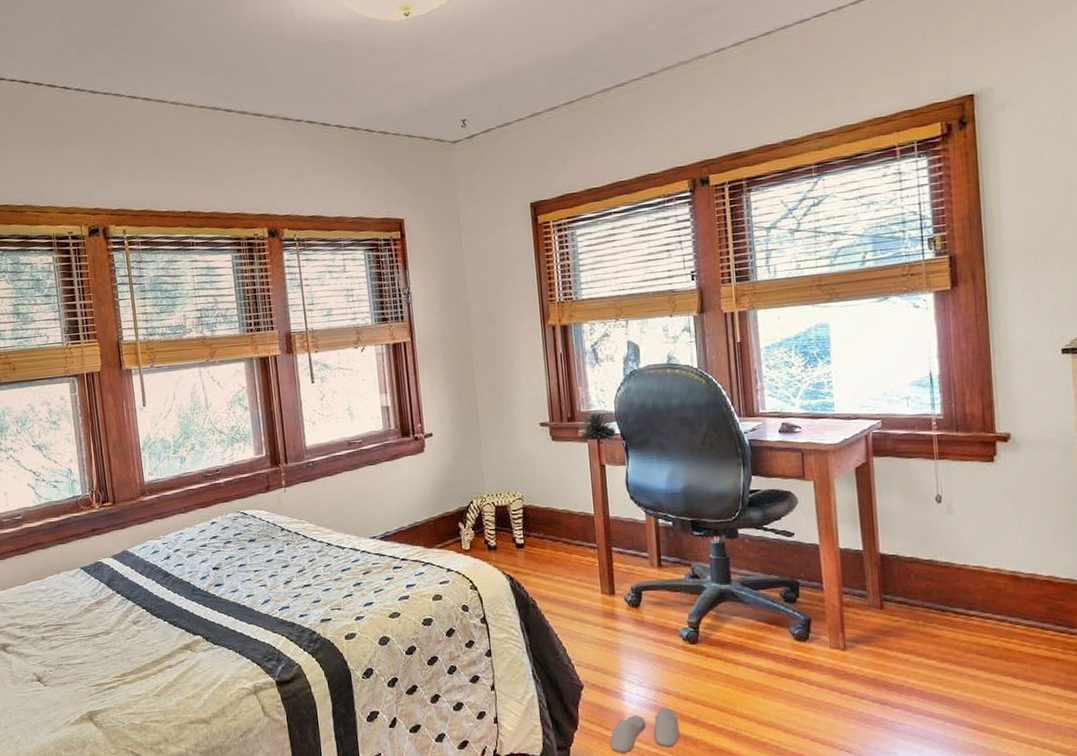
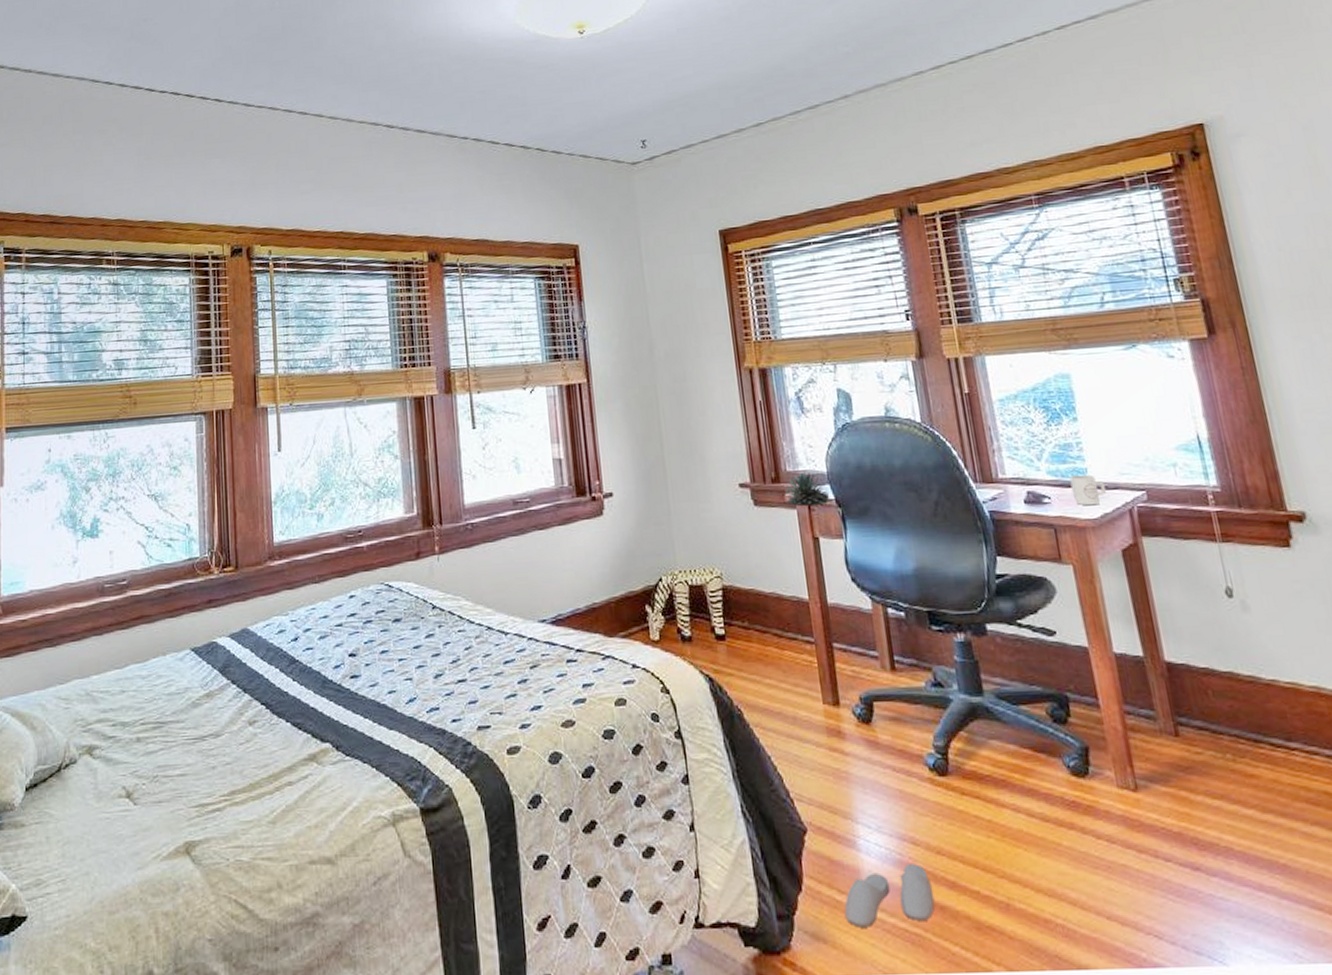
mug: none [818,407,849,434] -> present [1069,474,1107,506]

